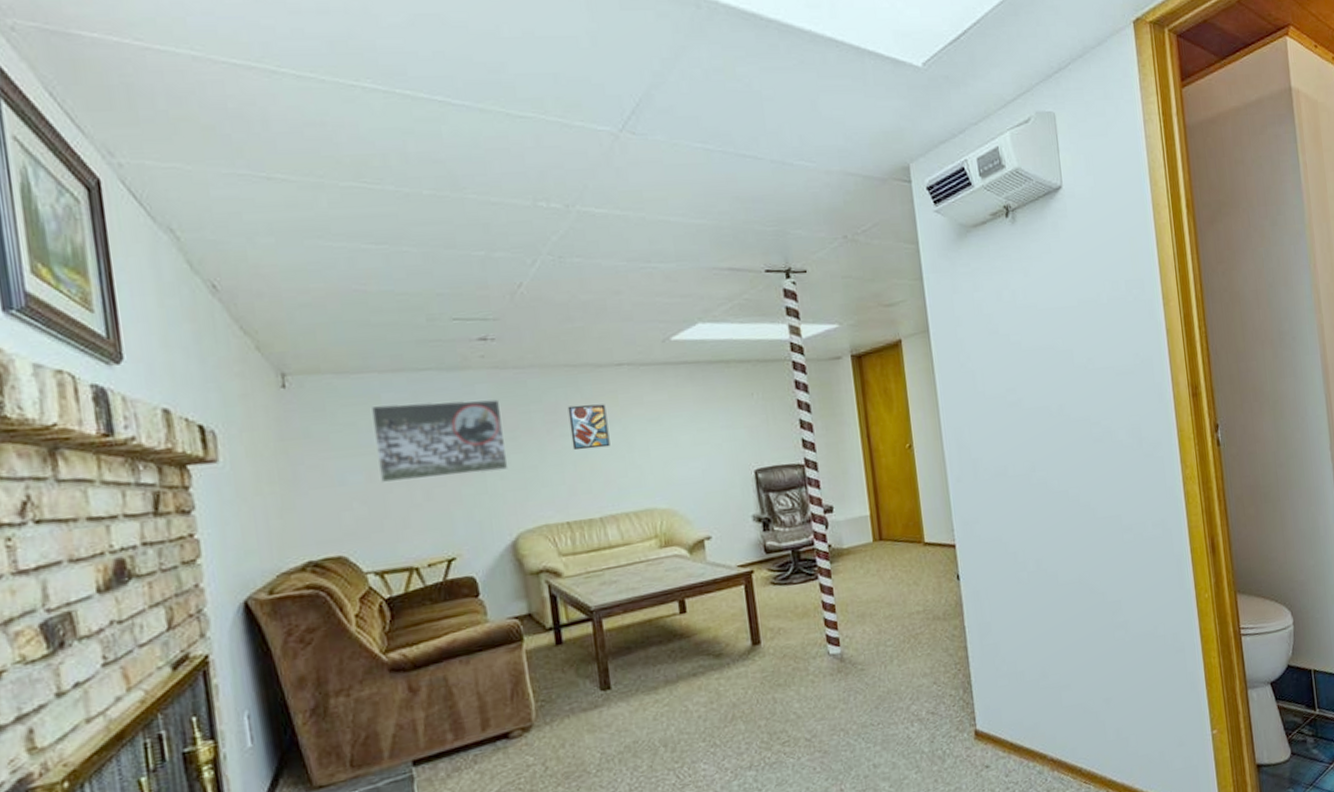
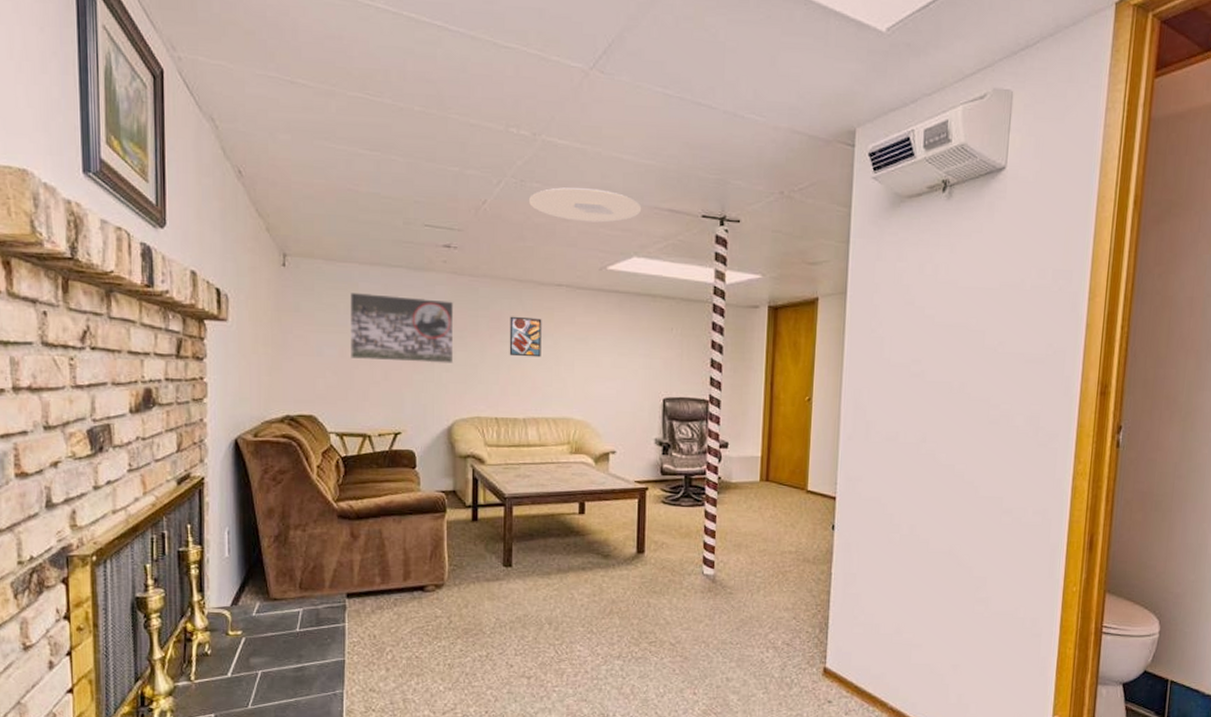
ceiling light: none [571,256,700,293] -> present [529,187,642,223]

